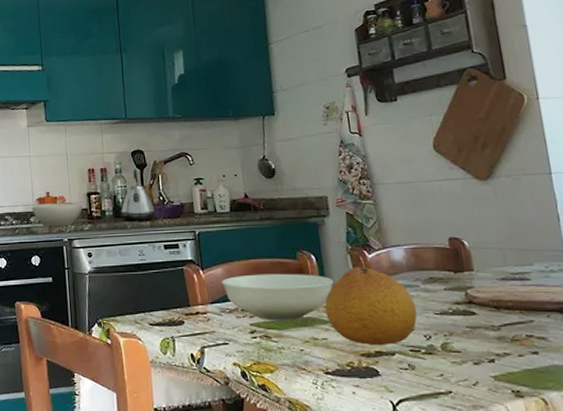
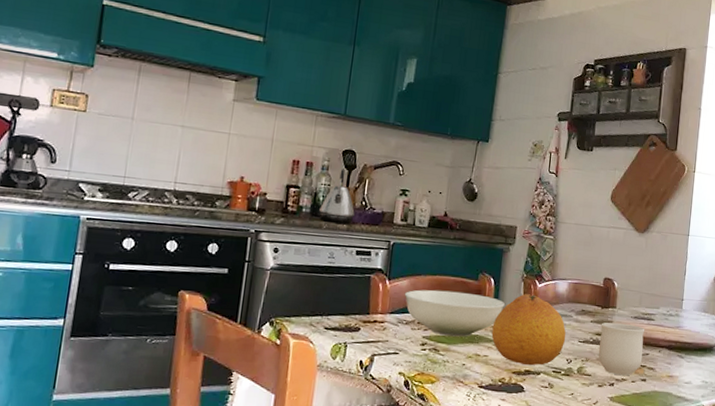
bowl: present [31,202,83,227] -> none [219,187,280,217]
mug: none [458,287,527,350] -> present [598,322,645,376]

